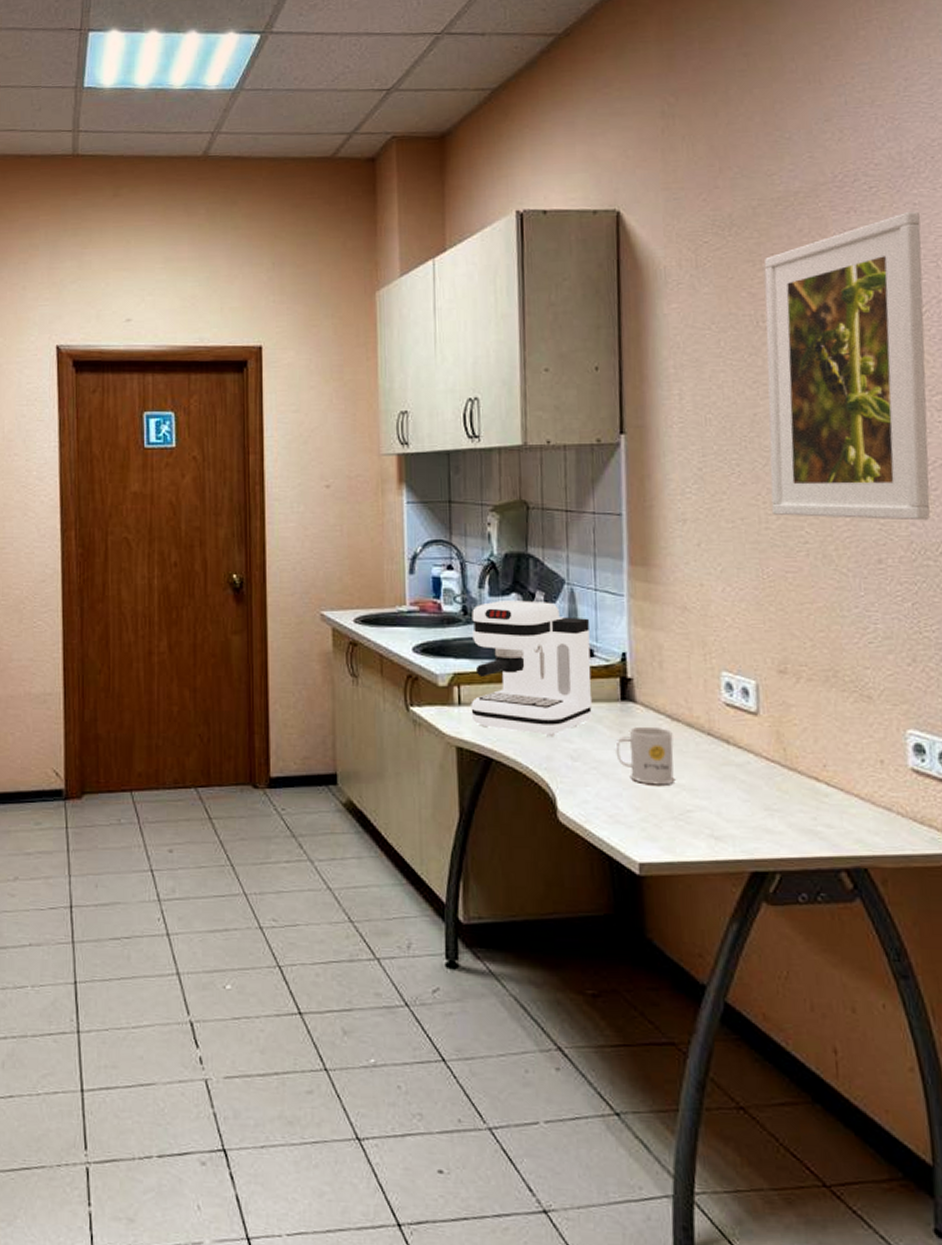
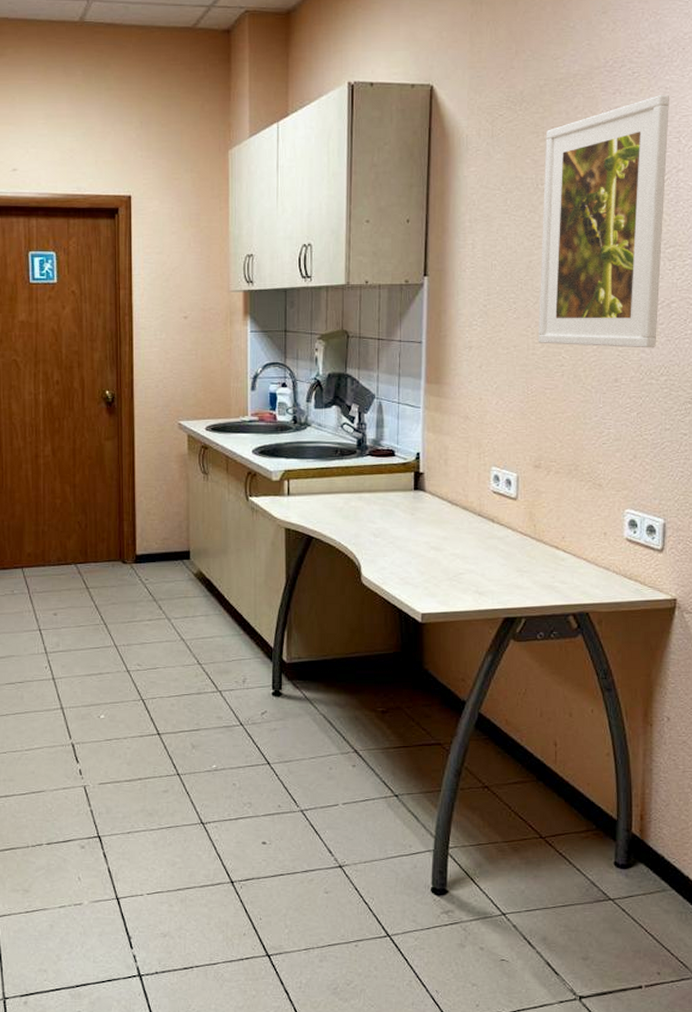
coffee maker: present [471,600,593,737] -> none [297,412,393,520]
mug: present [615,726,676,785] -> none [408,510,452,555]

